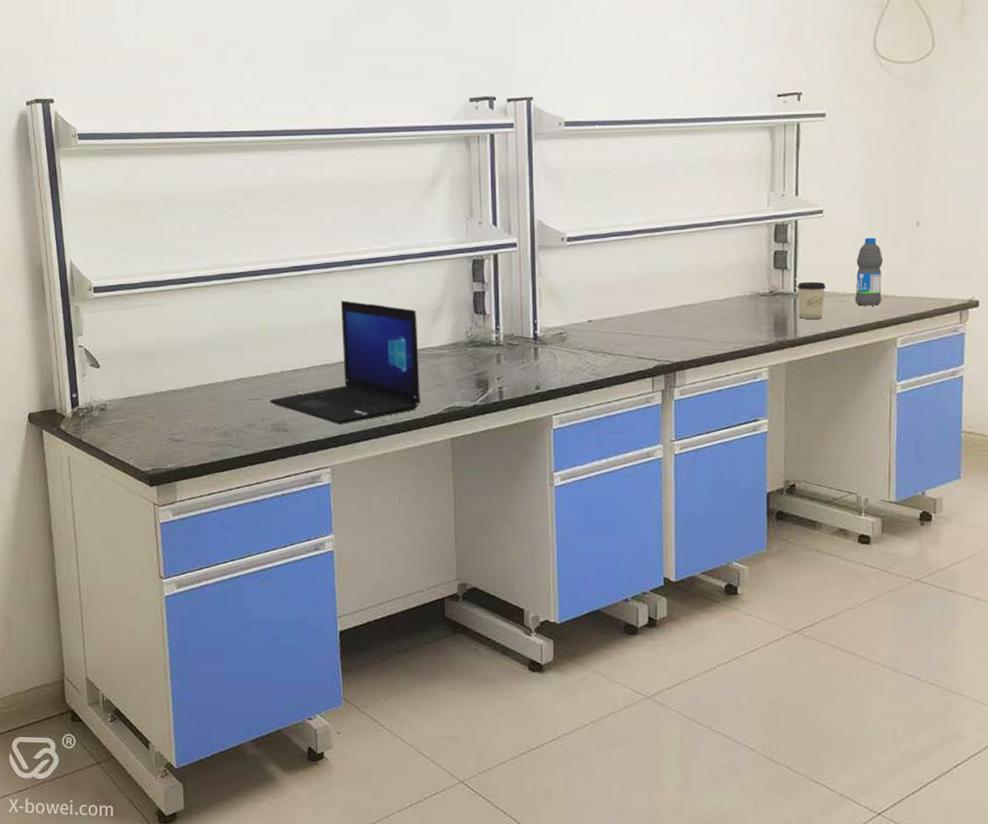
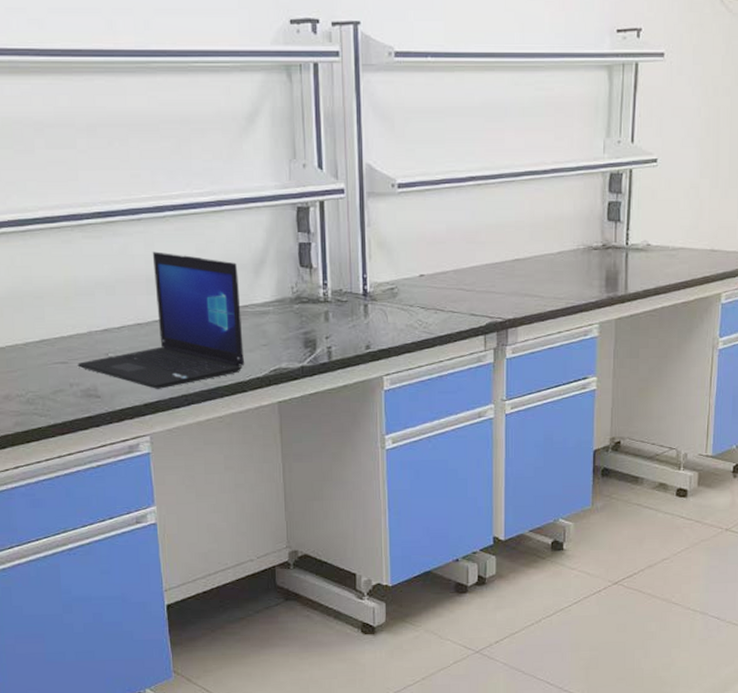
cup: present [797,281,825,320] -> none [629,235,657,275]
water bottle: present [854,237,884,306] -> none [684,189,713,261]

